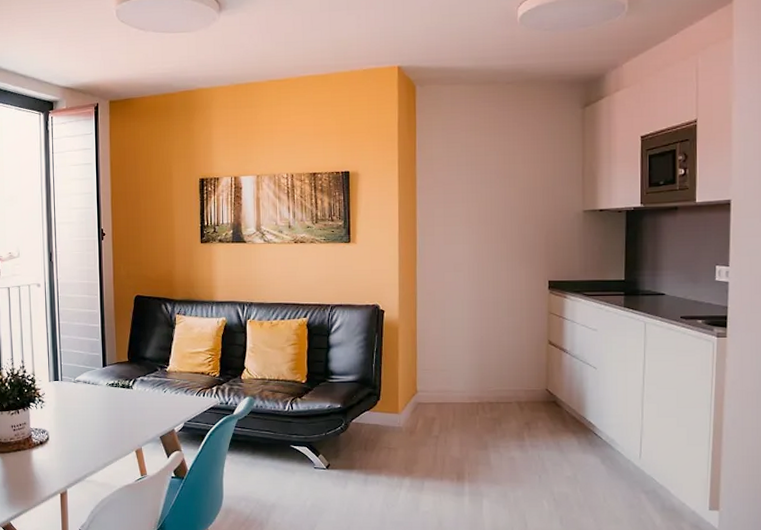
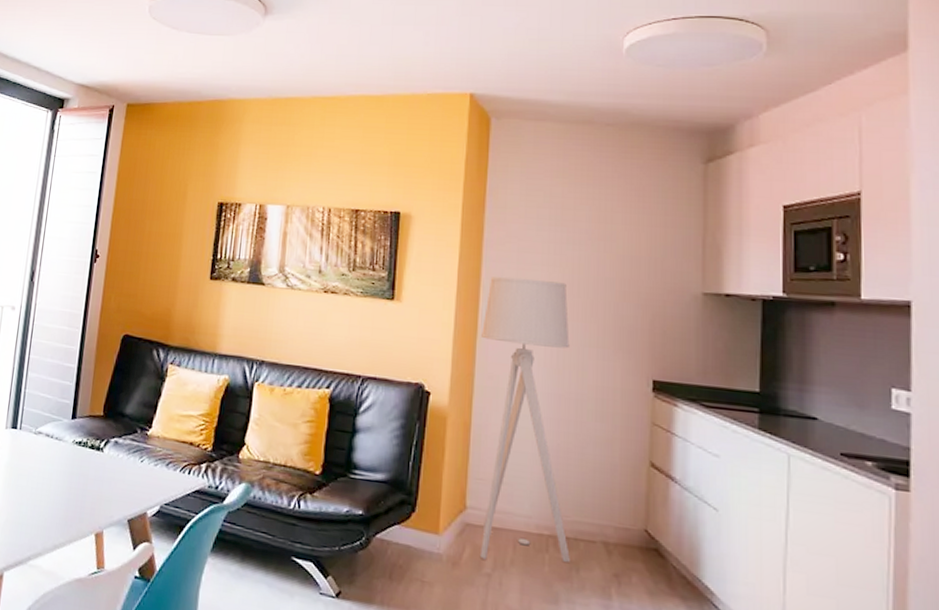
floor lamp: none [420,214,494,426] -> present [479,276,570,564]

